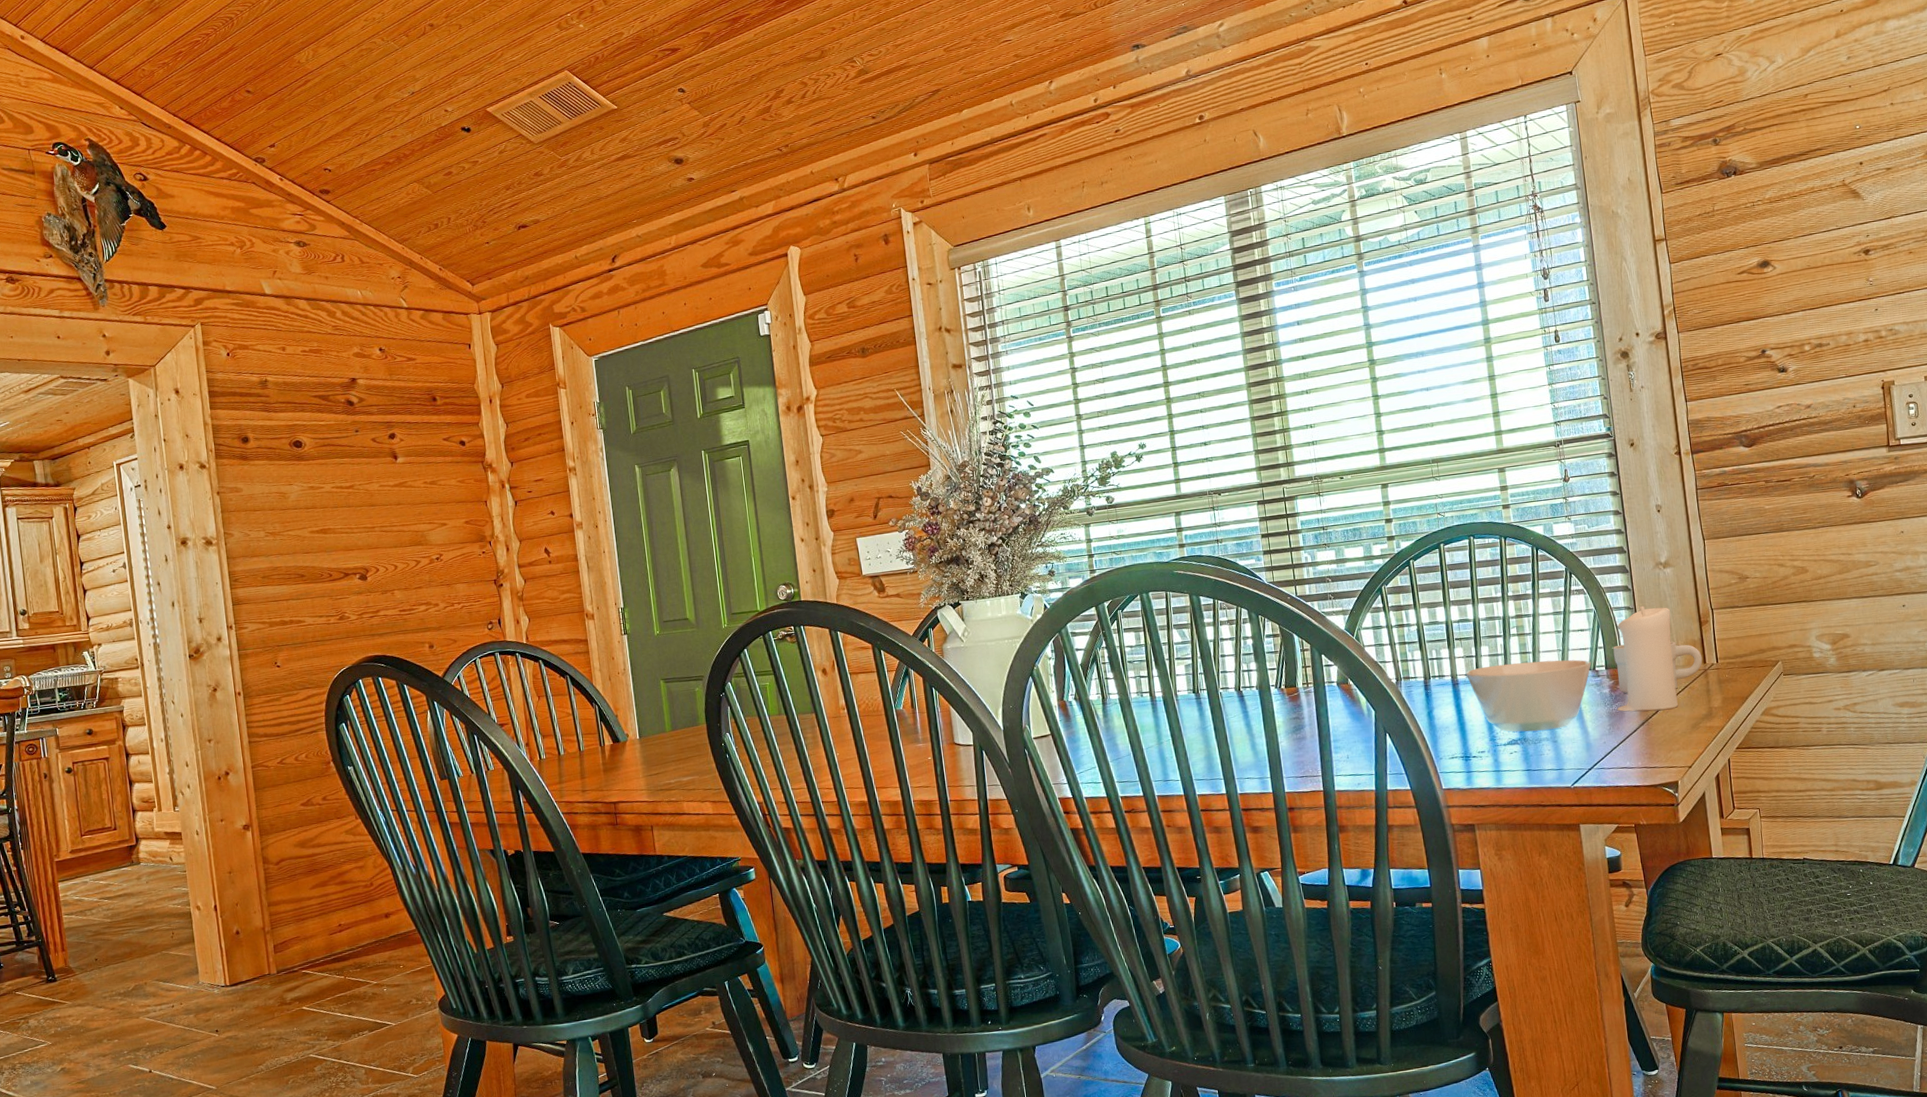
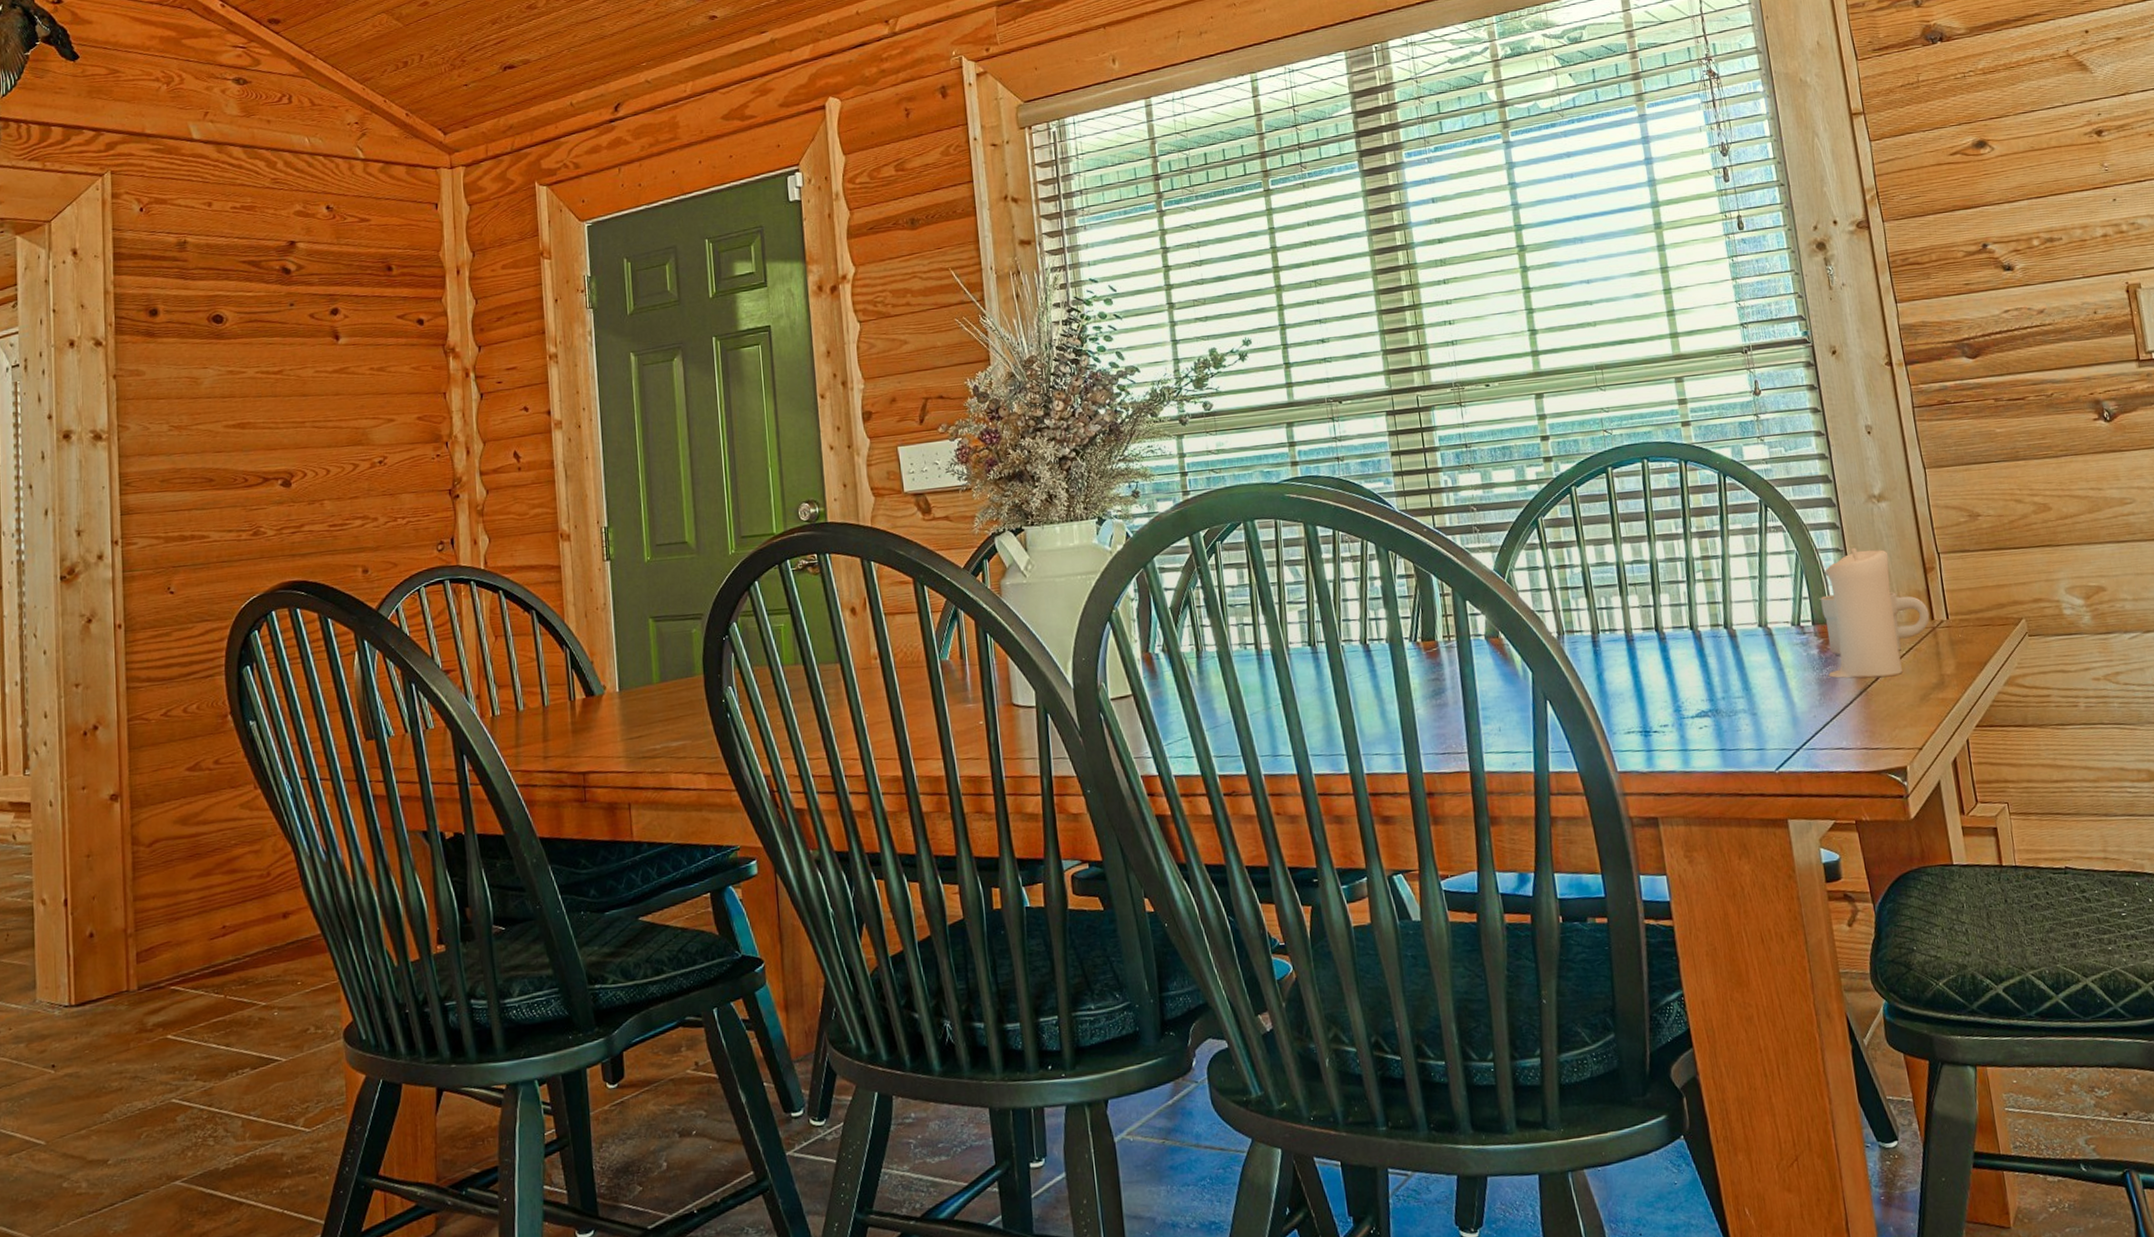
bowl: present [1465,660,1591,732] -> none [1642,612,1795,702]

